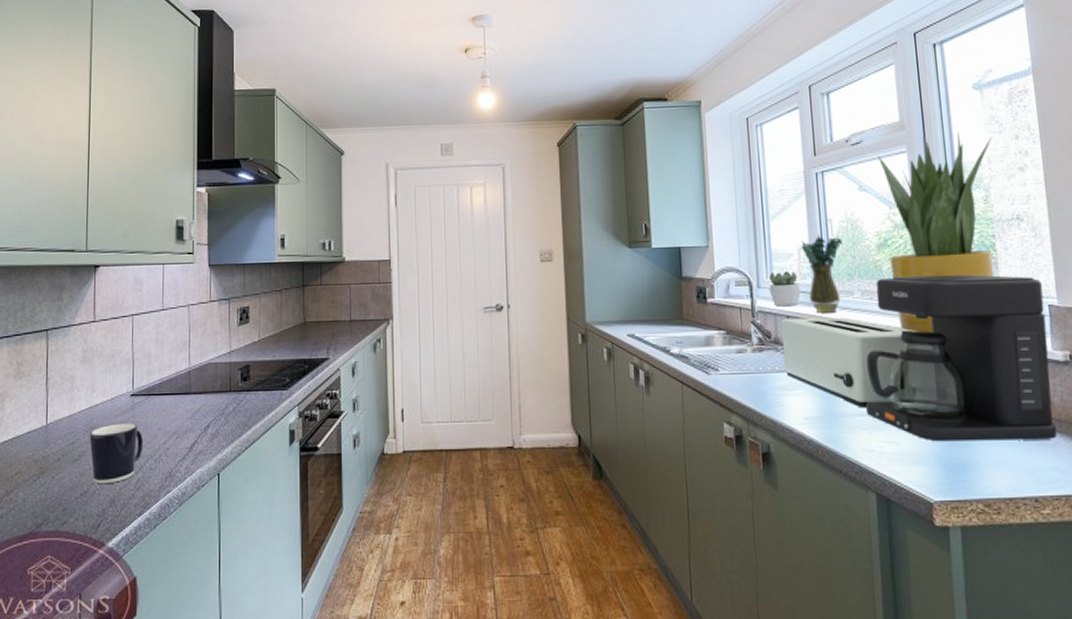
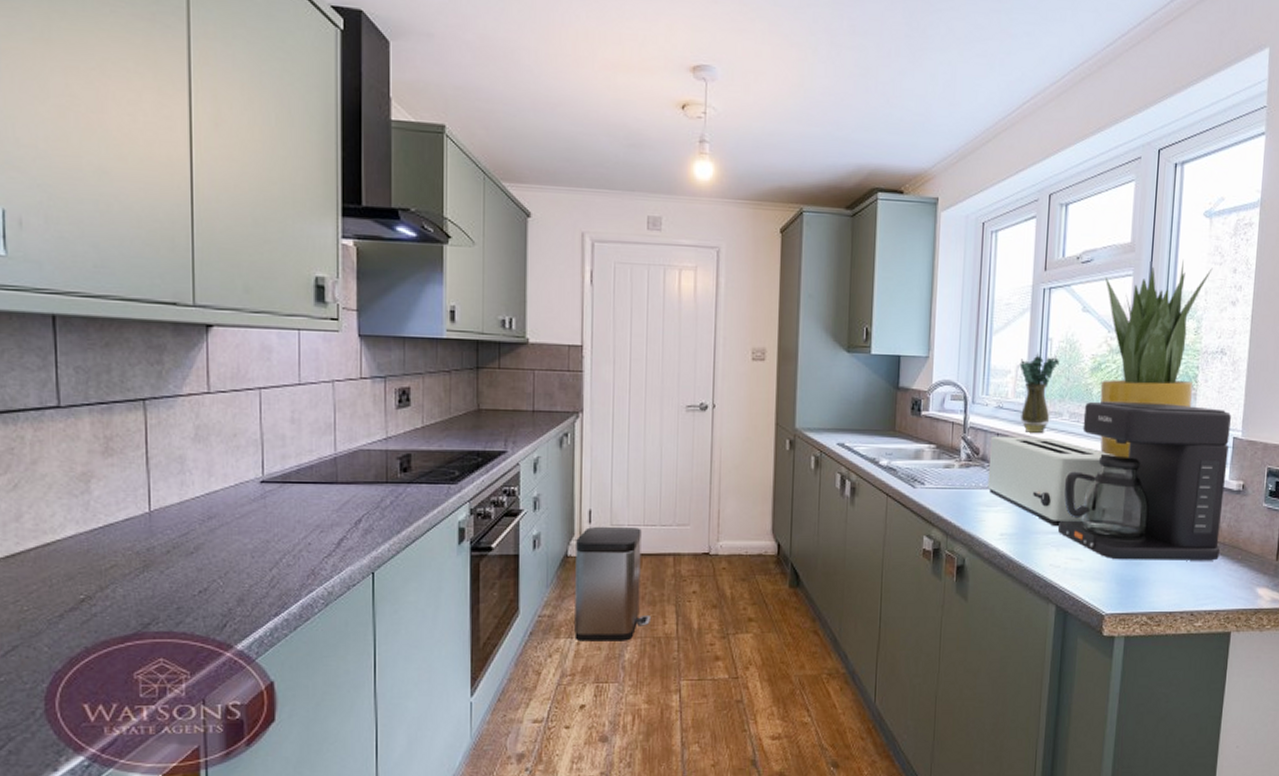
mug: present [89,423,144,485] -> none [207,513,279,581]
pedal bin: none [391,424,463,537] -> present [574,527,652,642]
succulent plant: present [769,270,801,307] -> none [983,387,1013,424]

